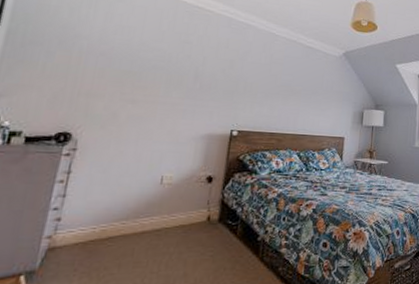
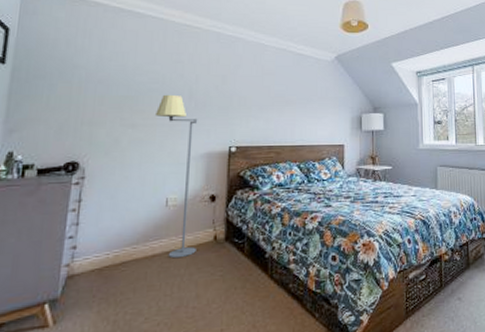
floor lamp: none [157,73,202,237] -> present [154,94,198,259]

